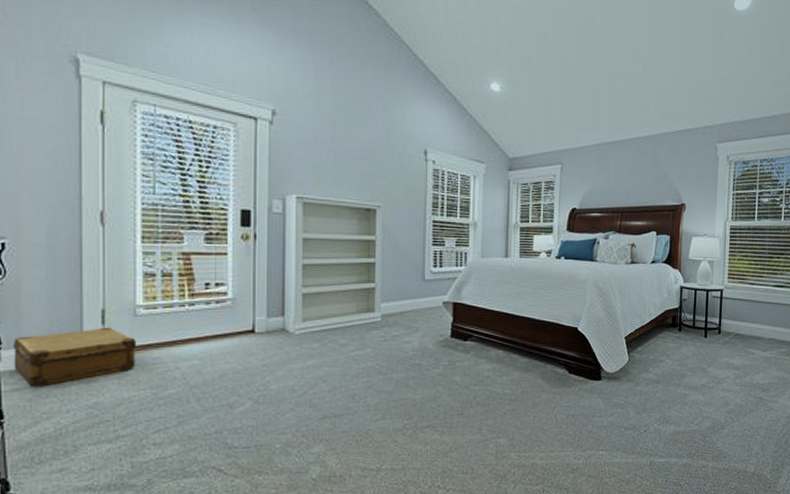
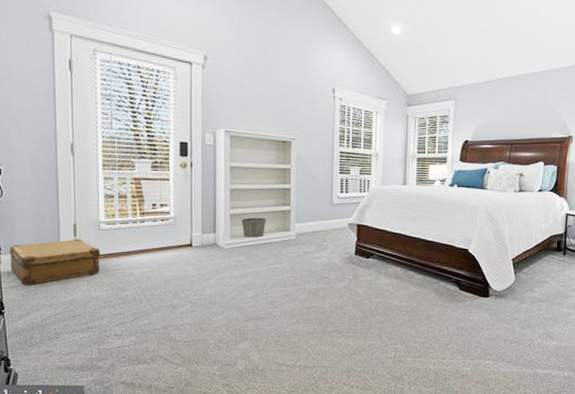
basket: none [315,297,347,321] -> present [241,217,267,238]

